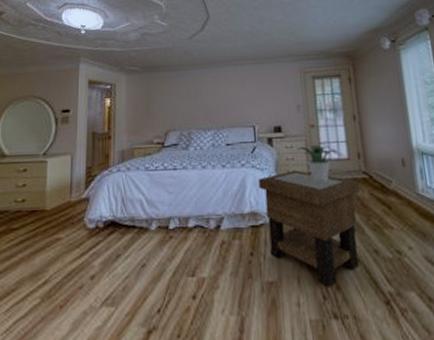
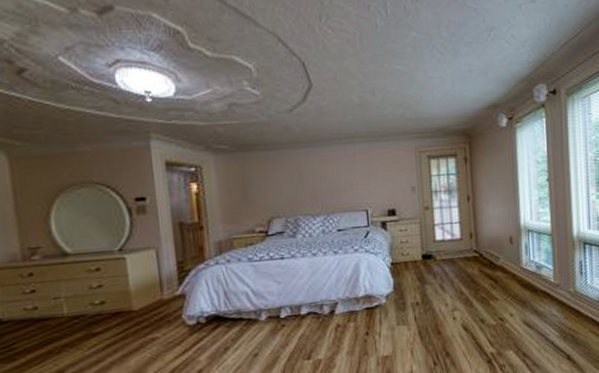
side table: present [258,170,361,288] -> none [372,252,471,355]
potted plant: present [296,145,337,181] -> none [411,227,451,262]

